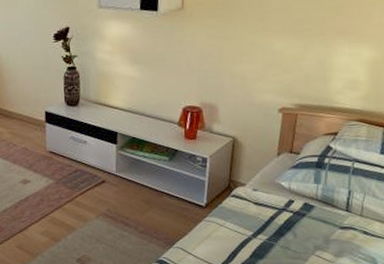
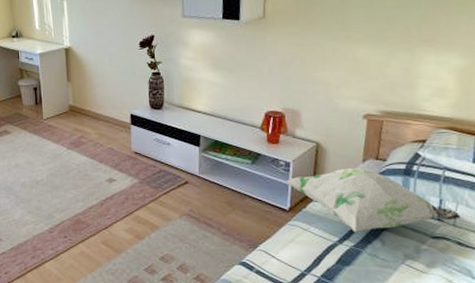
decorative pillow: none [203,162,367,225] -> present [287,167,461,232]

